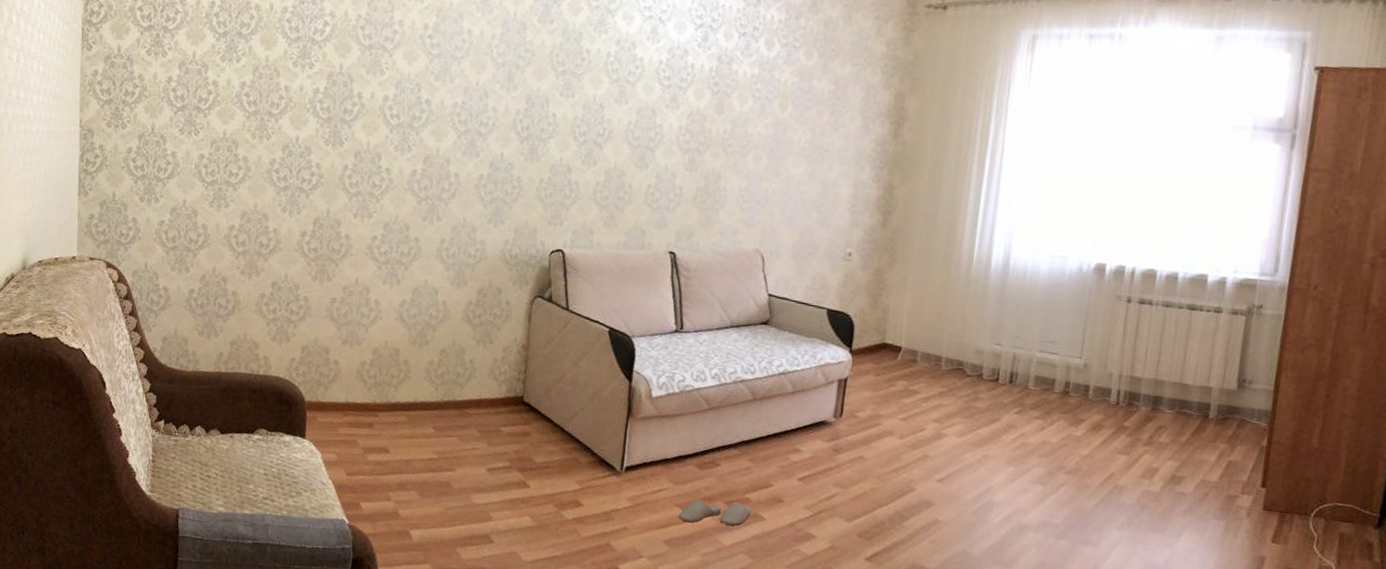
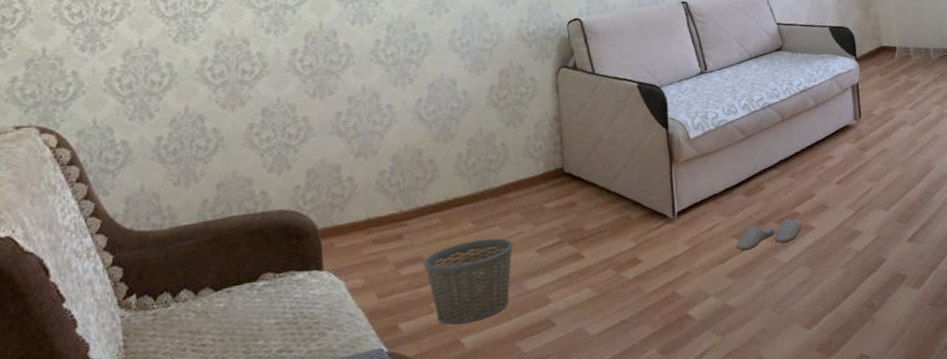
basket: none [386,444,468,519] -> present [422,238,514,325]

